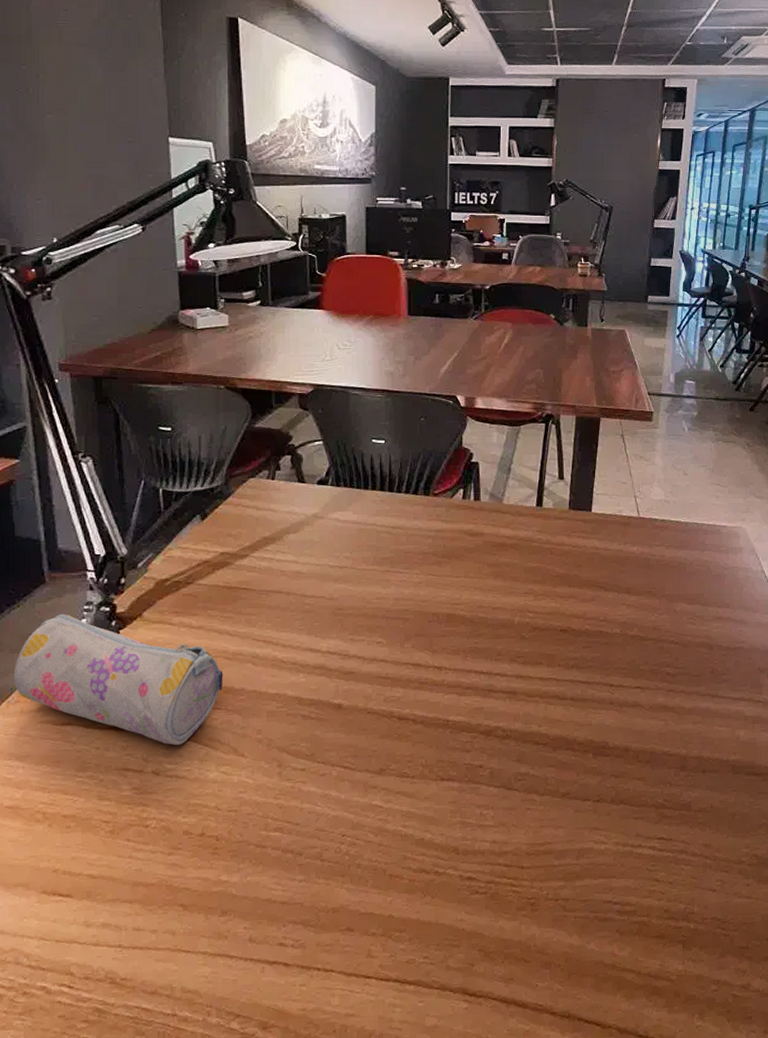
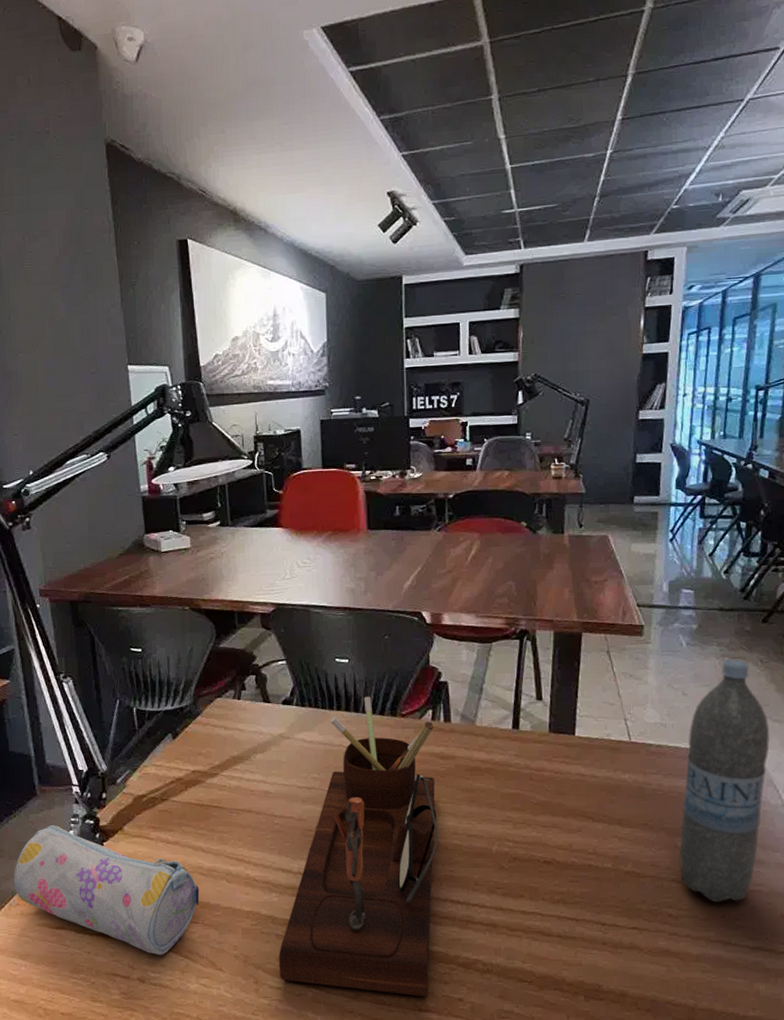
desk organizer: none [304,476,466,767] -> present [279,696,439,997]
water bottle: none [677,442,753,660] -> present [679,658,770,903]

